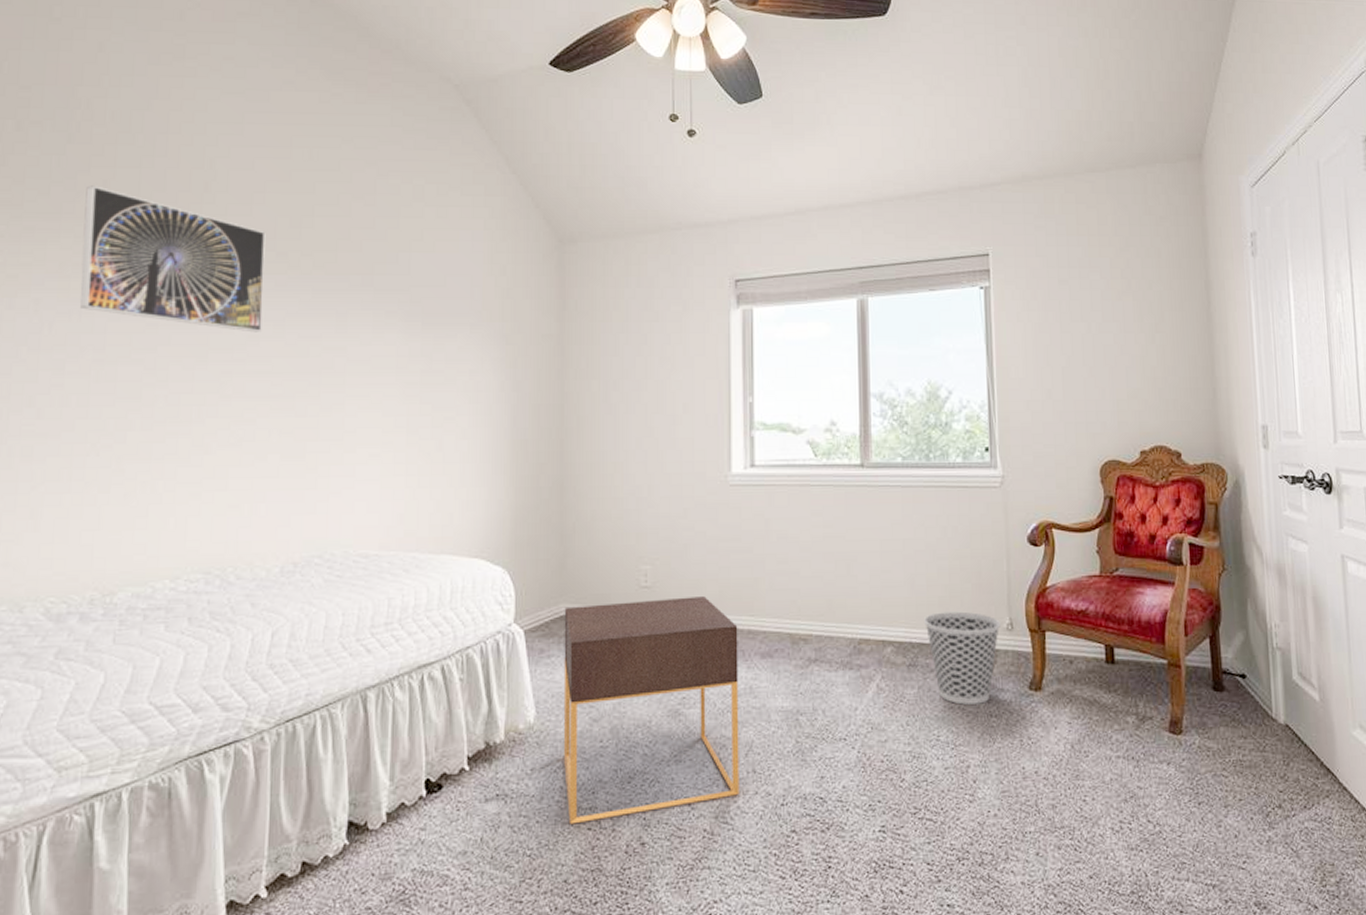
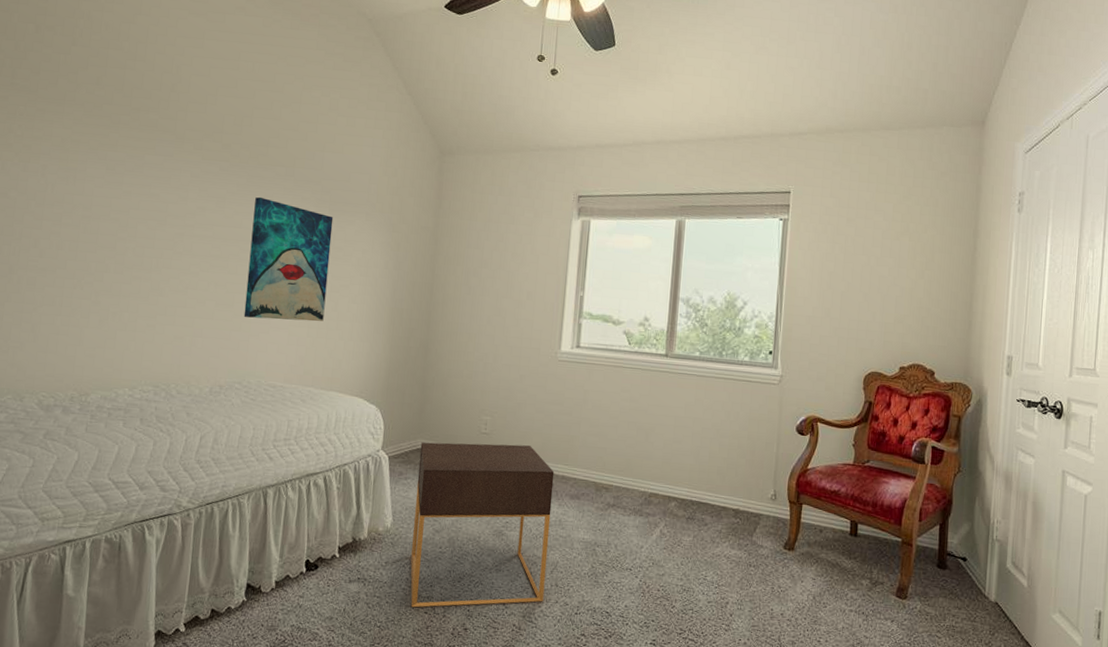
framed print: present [80,185,266,333] -> none [75,80,216,206]
wall art: none [319,315,429,470] -> present [243,196,334,322]
wastebasket: present [924,611,1001,705] -> none [704,479,766,555]

